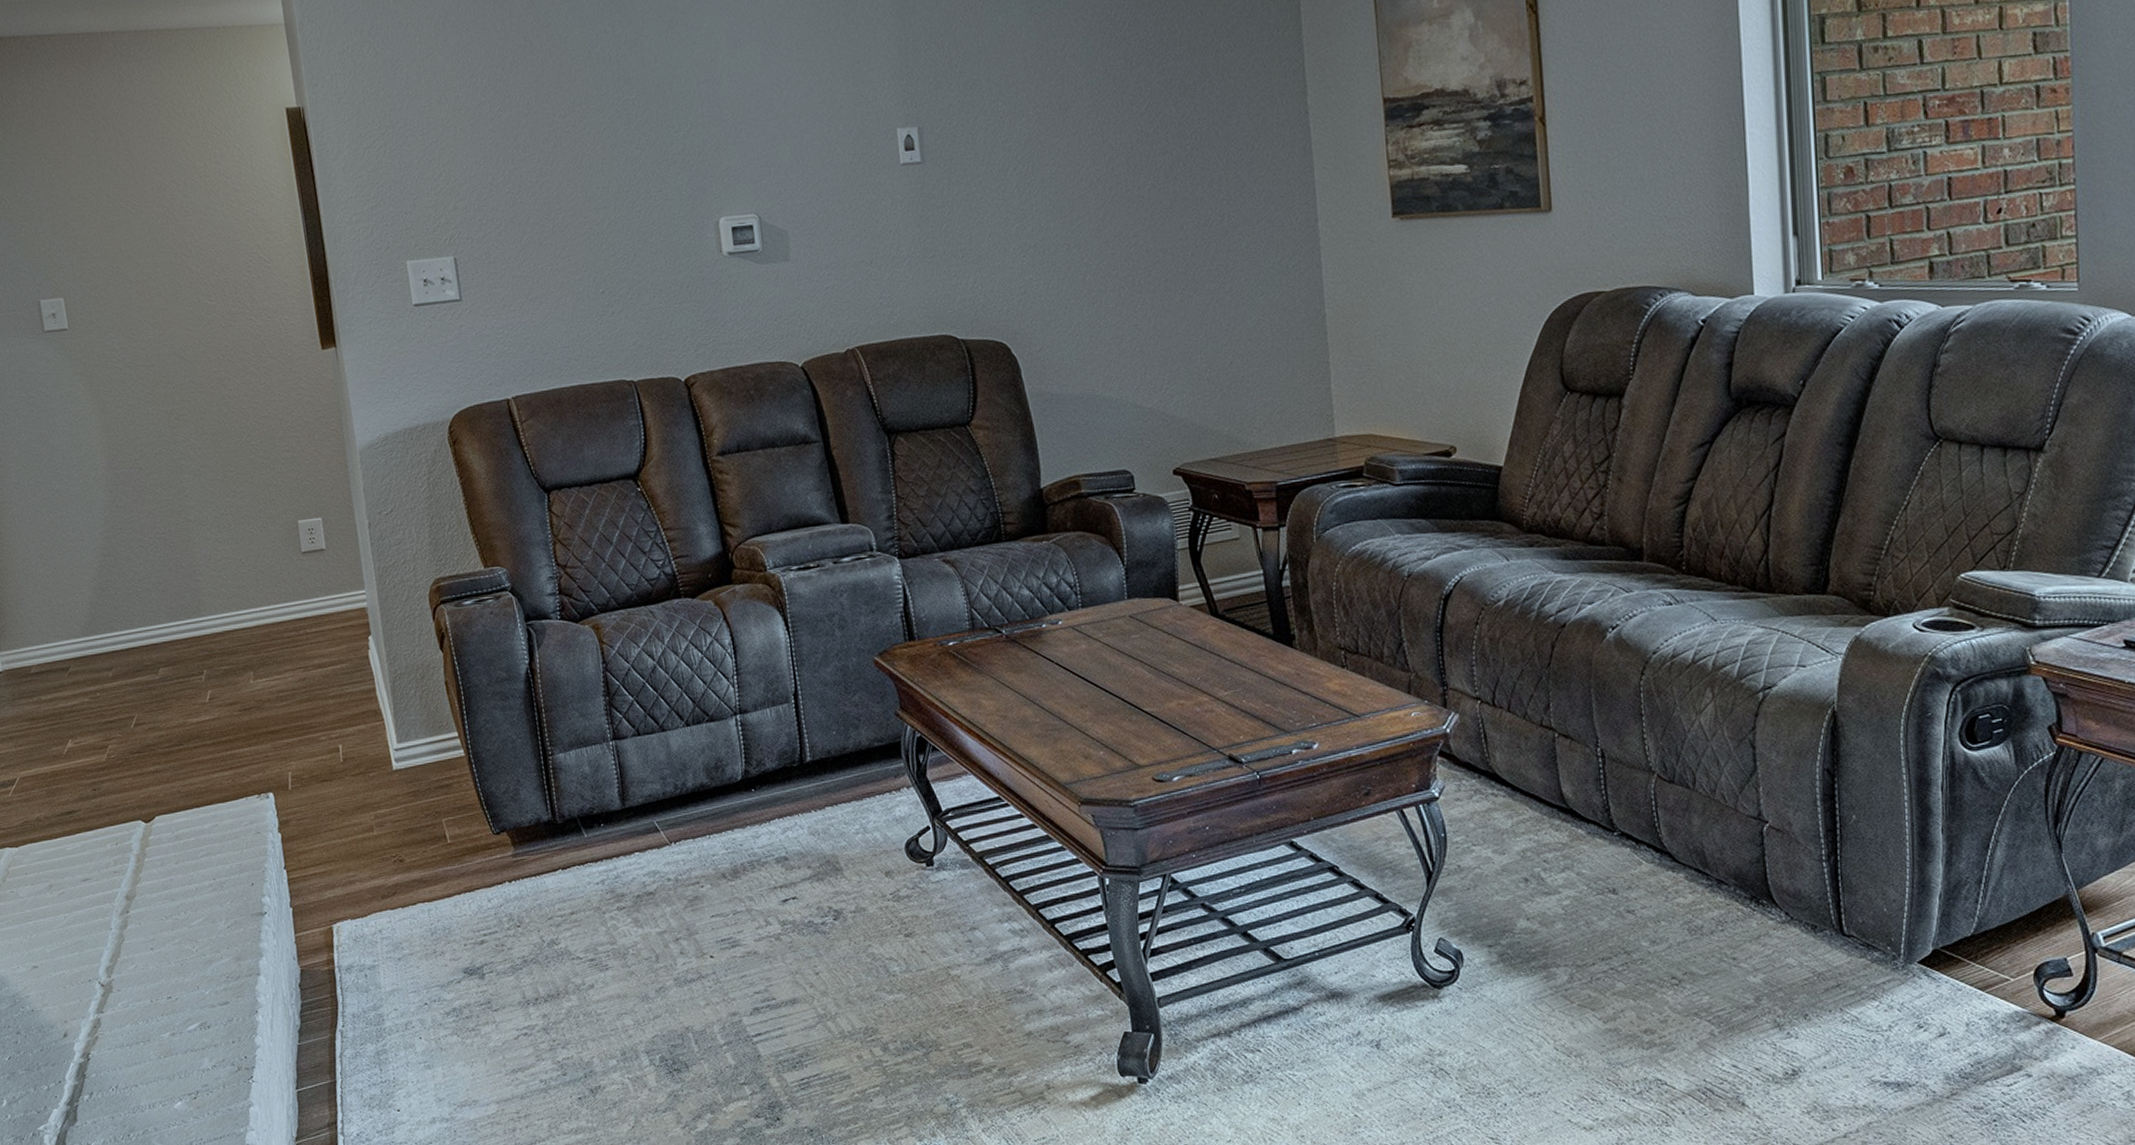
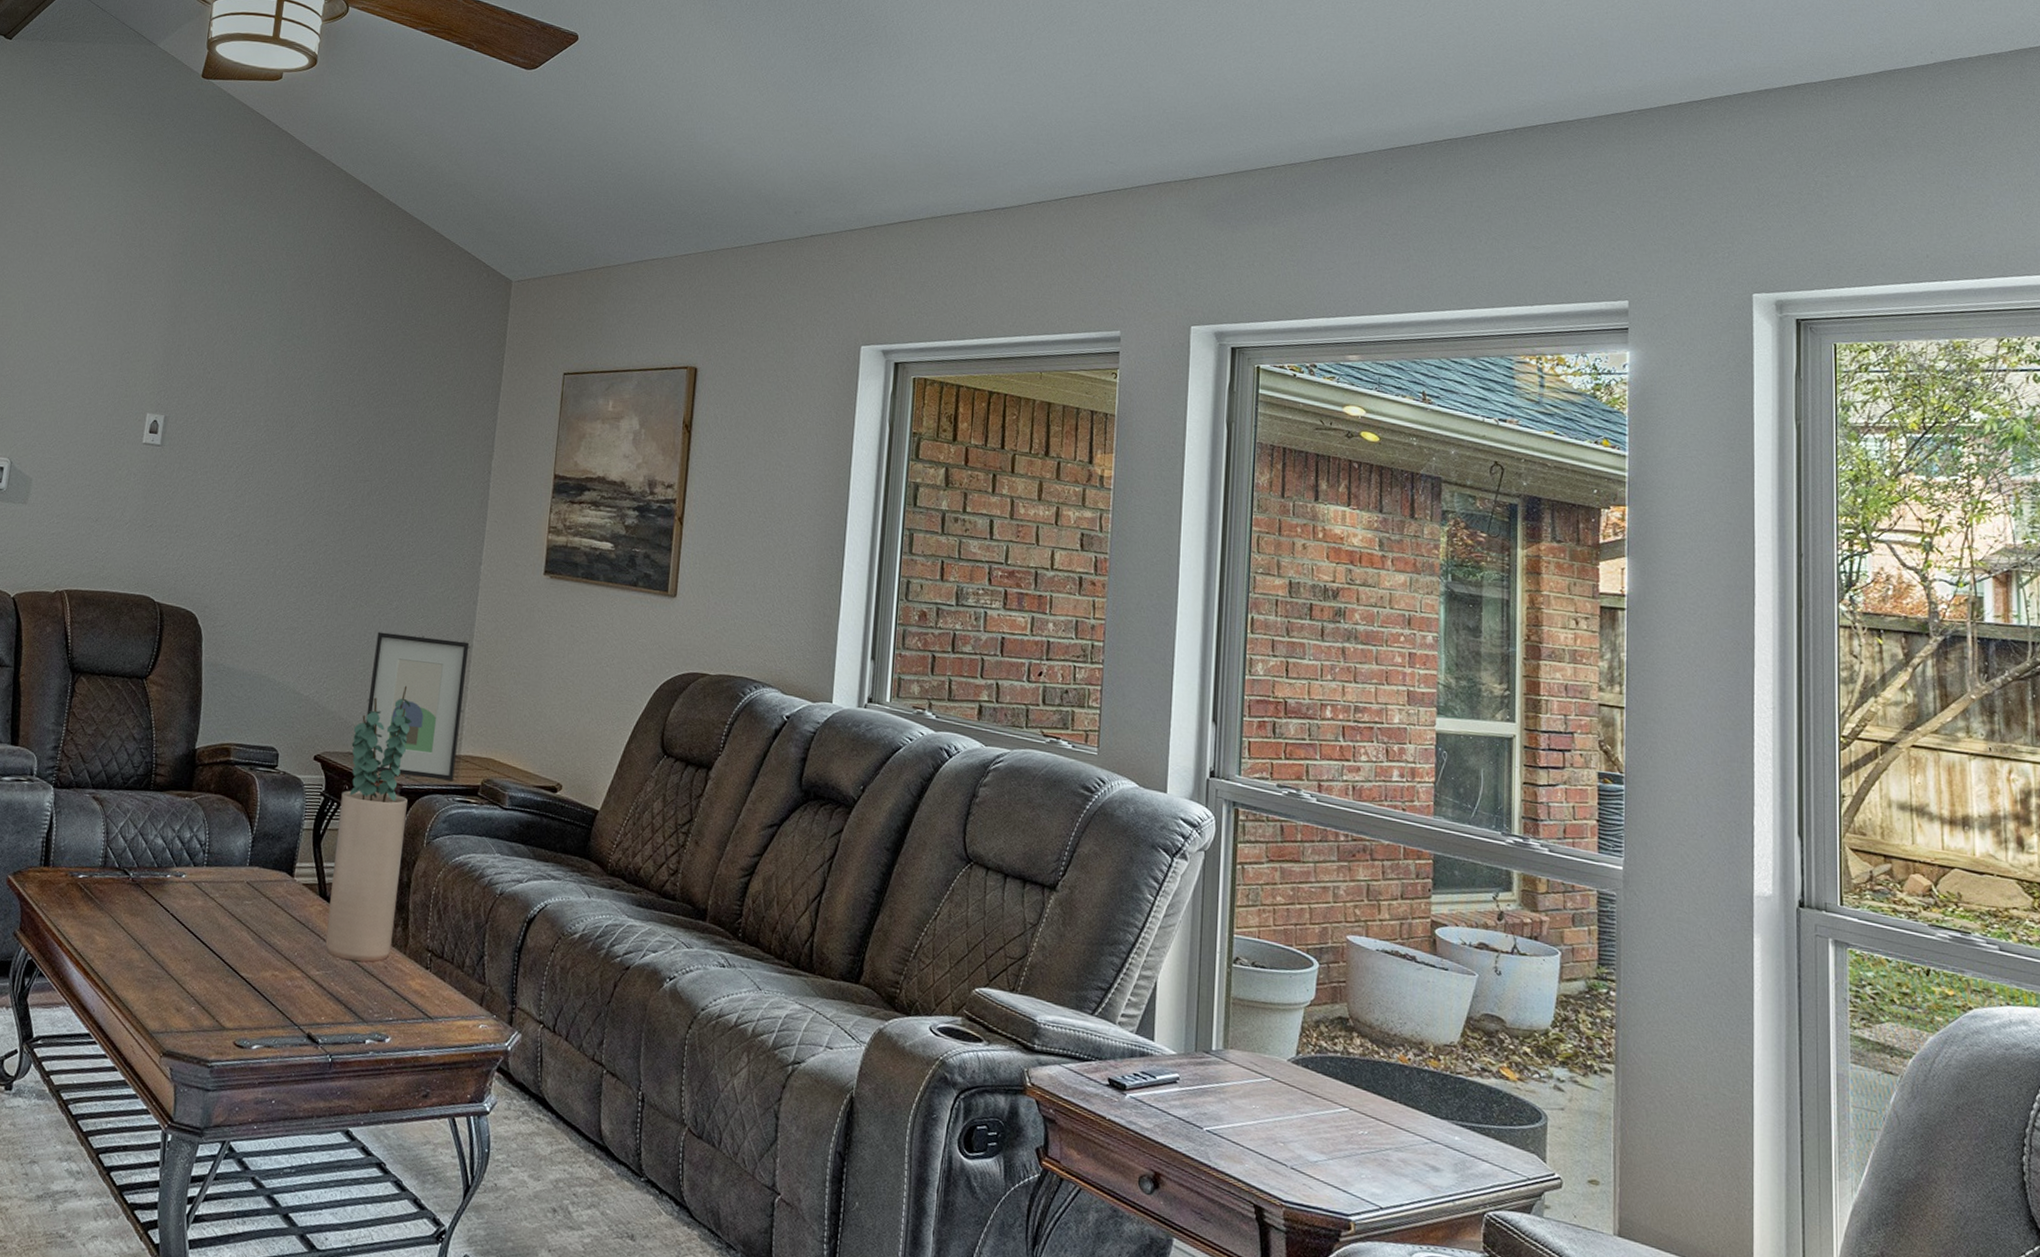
vase: none [1210,374,1301,675] -> present [325,685,412,962]
picture frame: none [1214,310,1333,474] -> present [365,631,471,782]

